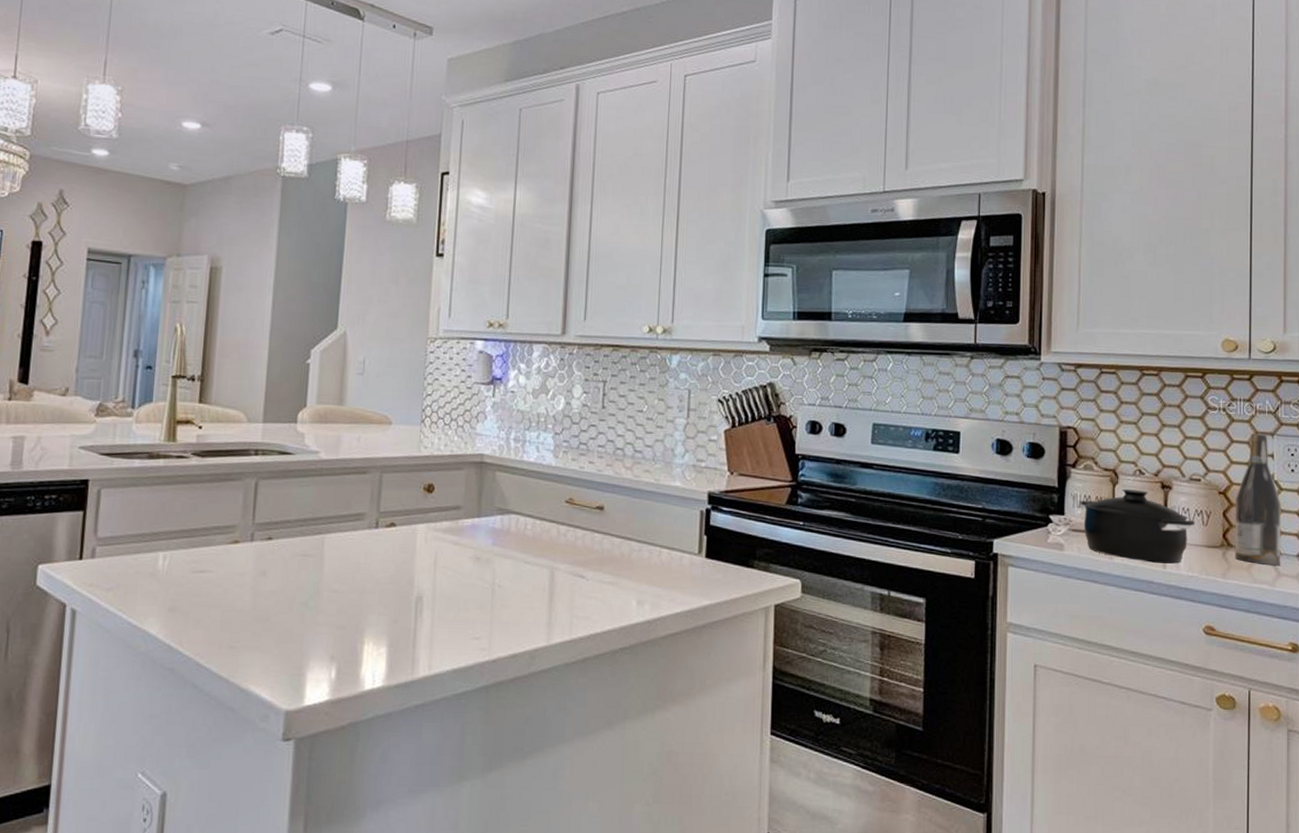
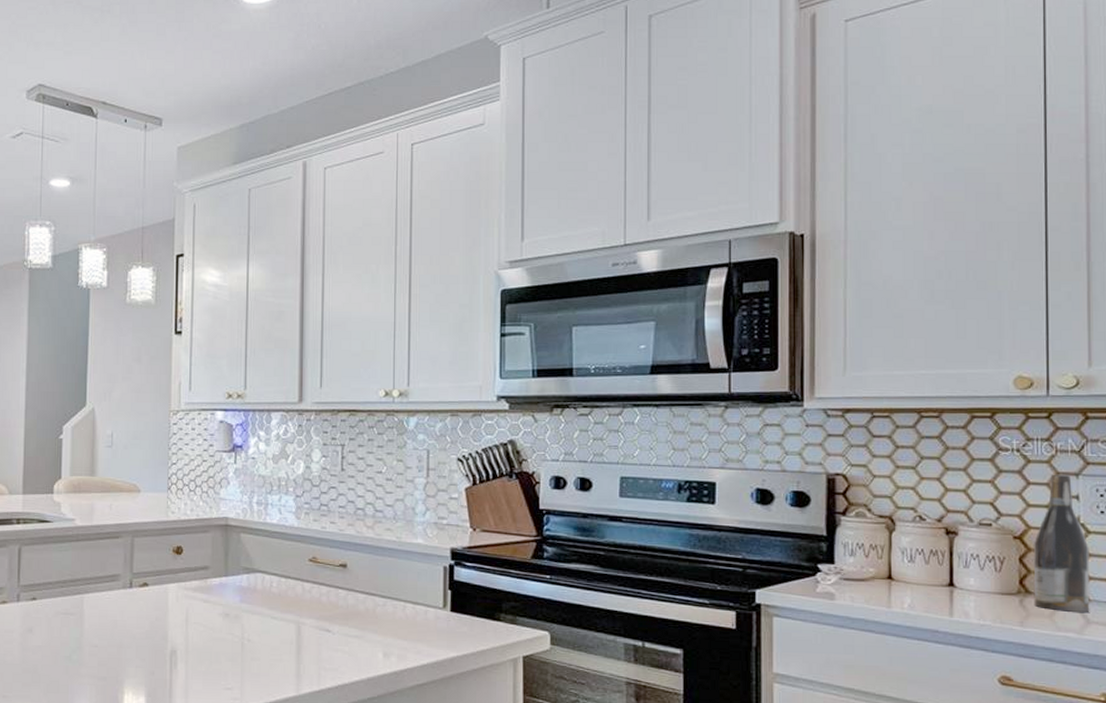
saucepan: present [1080,488,1195,564] -> none [852,535,987,612]

